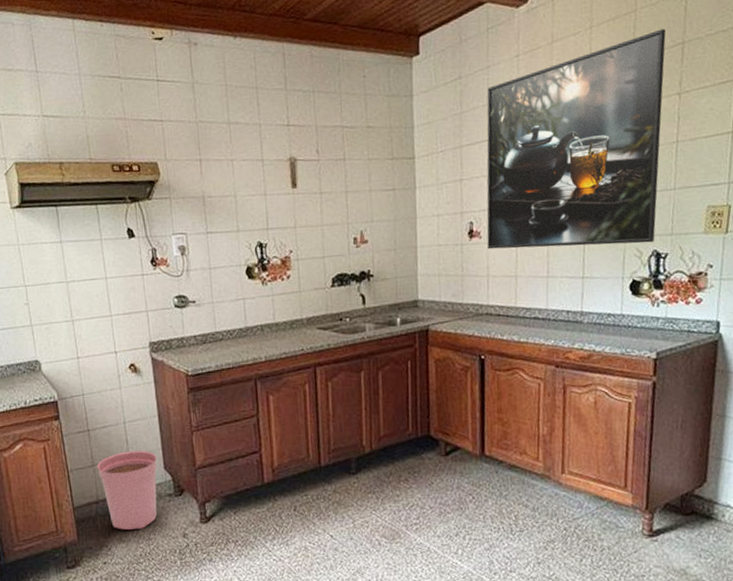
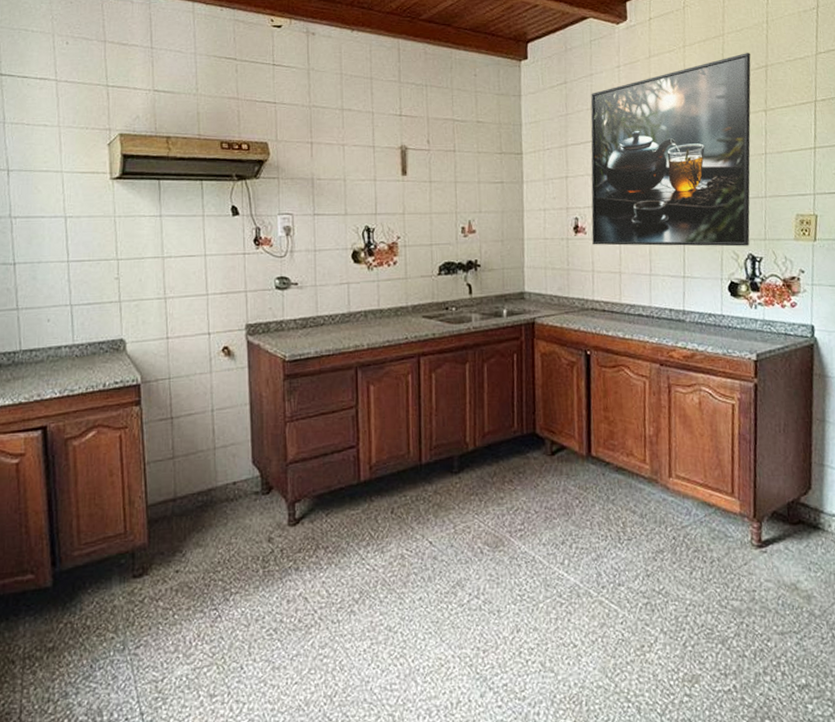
plant pot: present [97,450,158,530] -> none [178,442,245,533]

